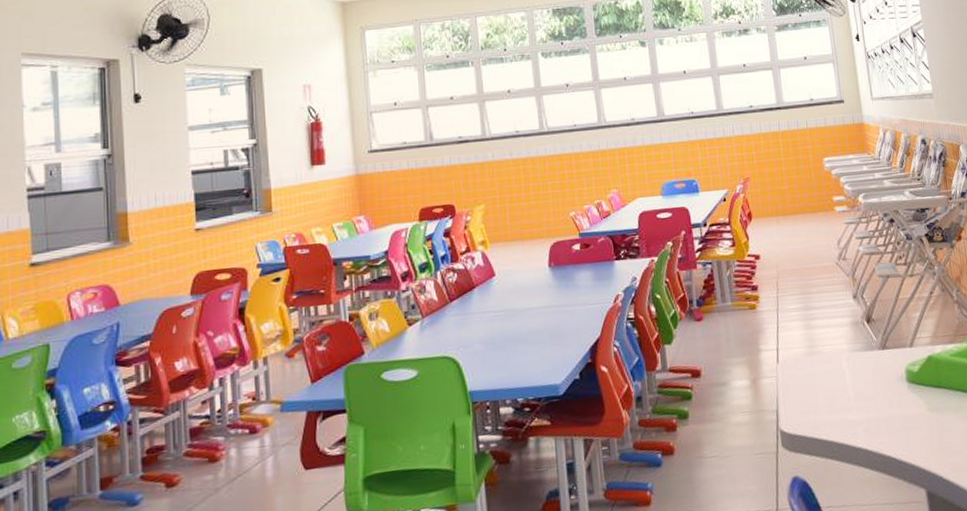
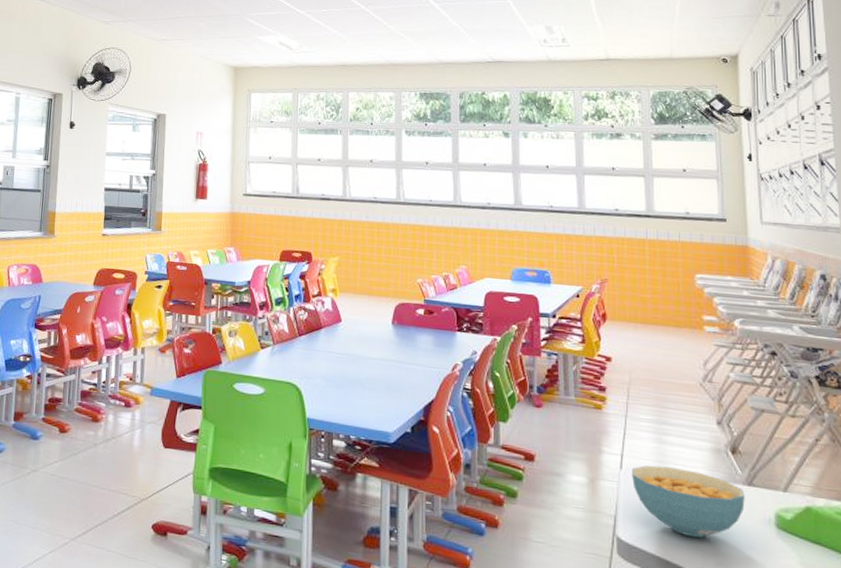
cereal bowl: none [787,348,882,412] -> present [632,465,745,538]

